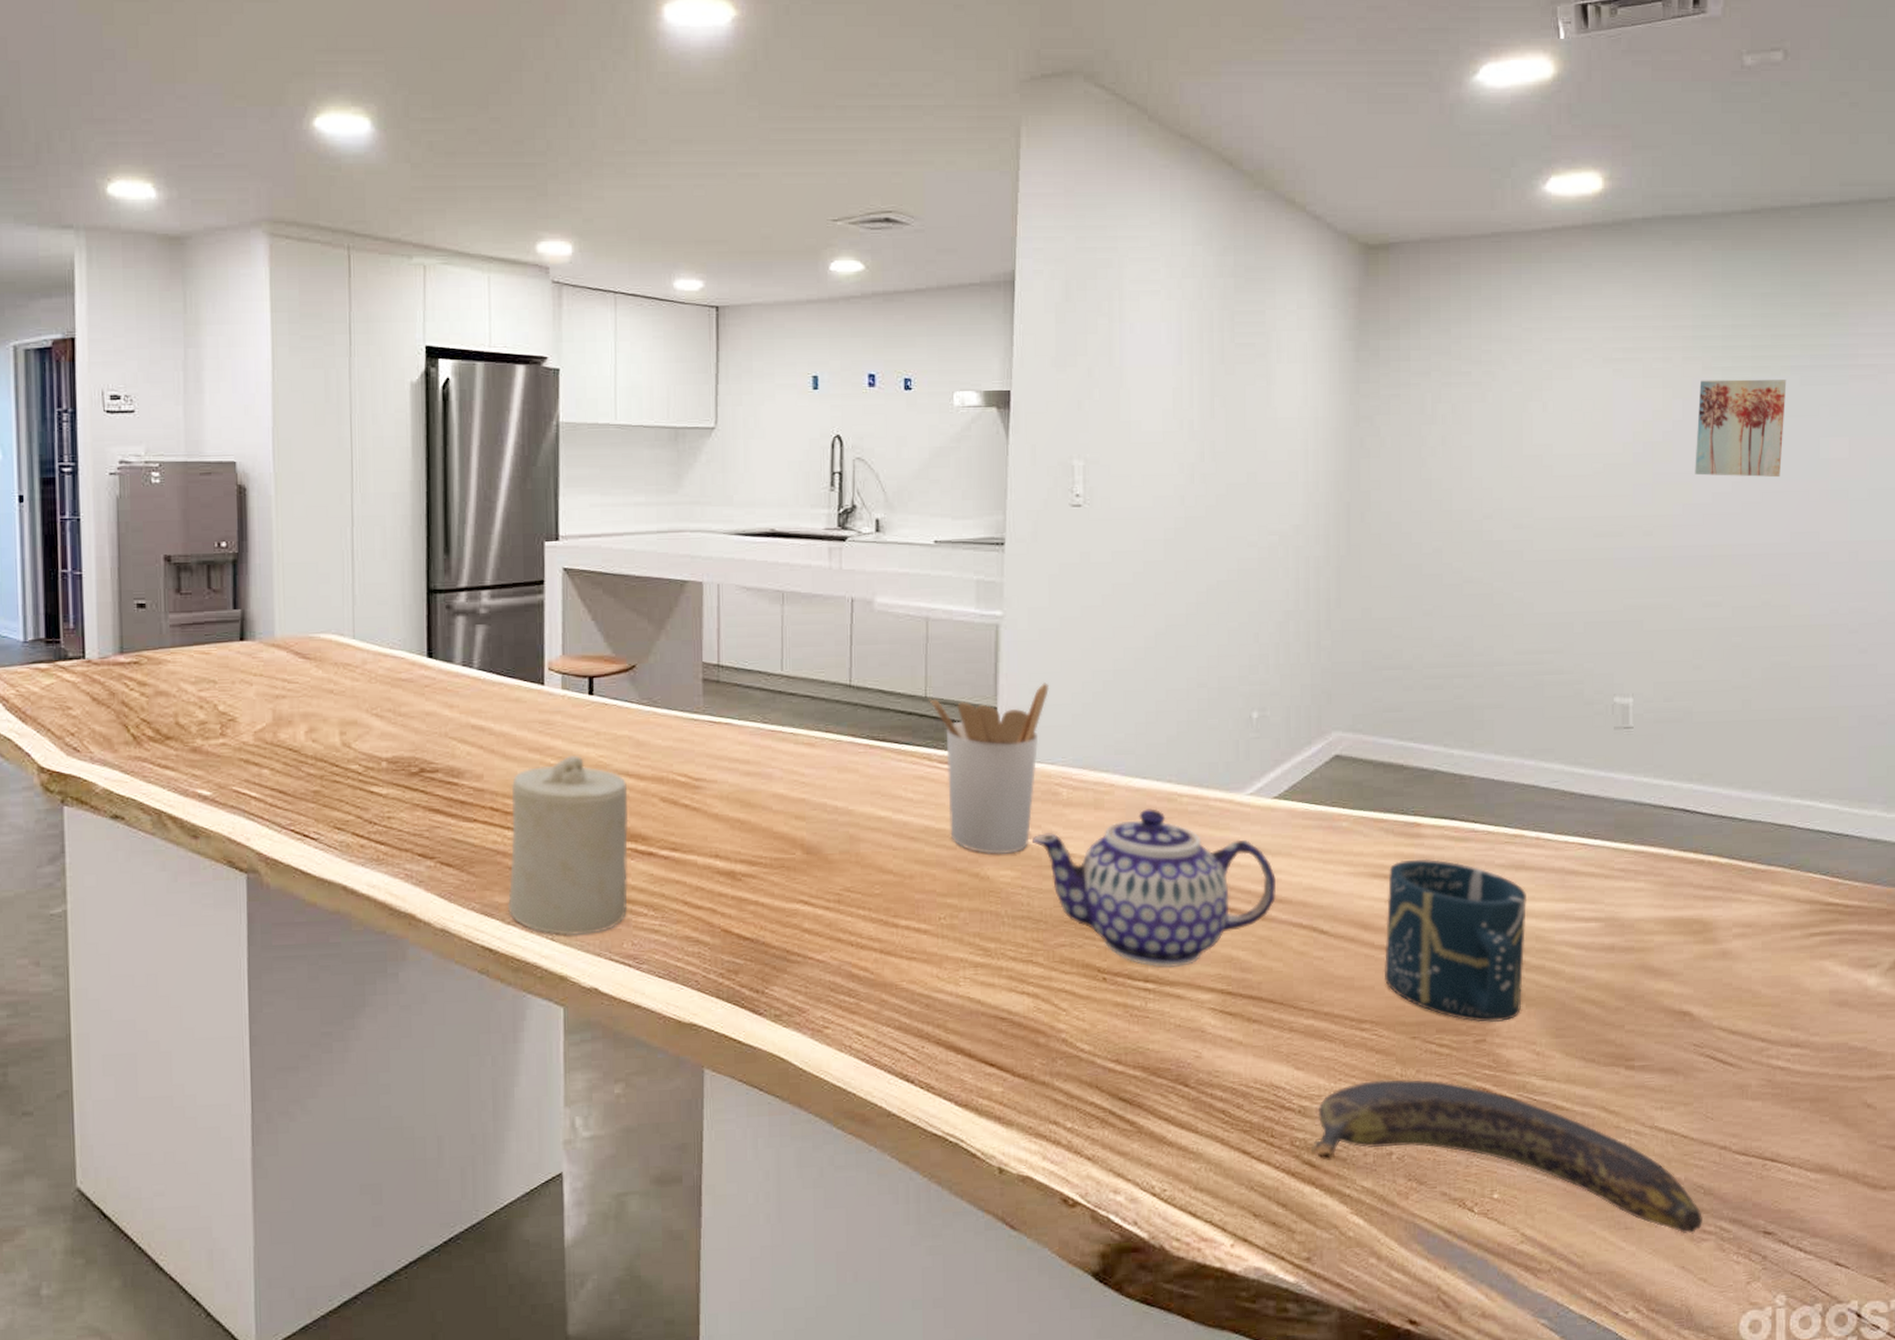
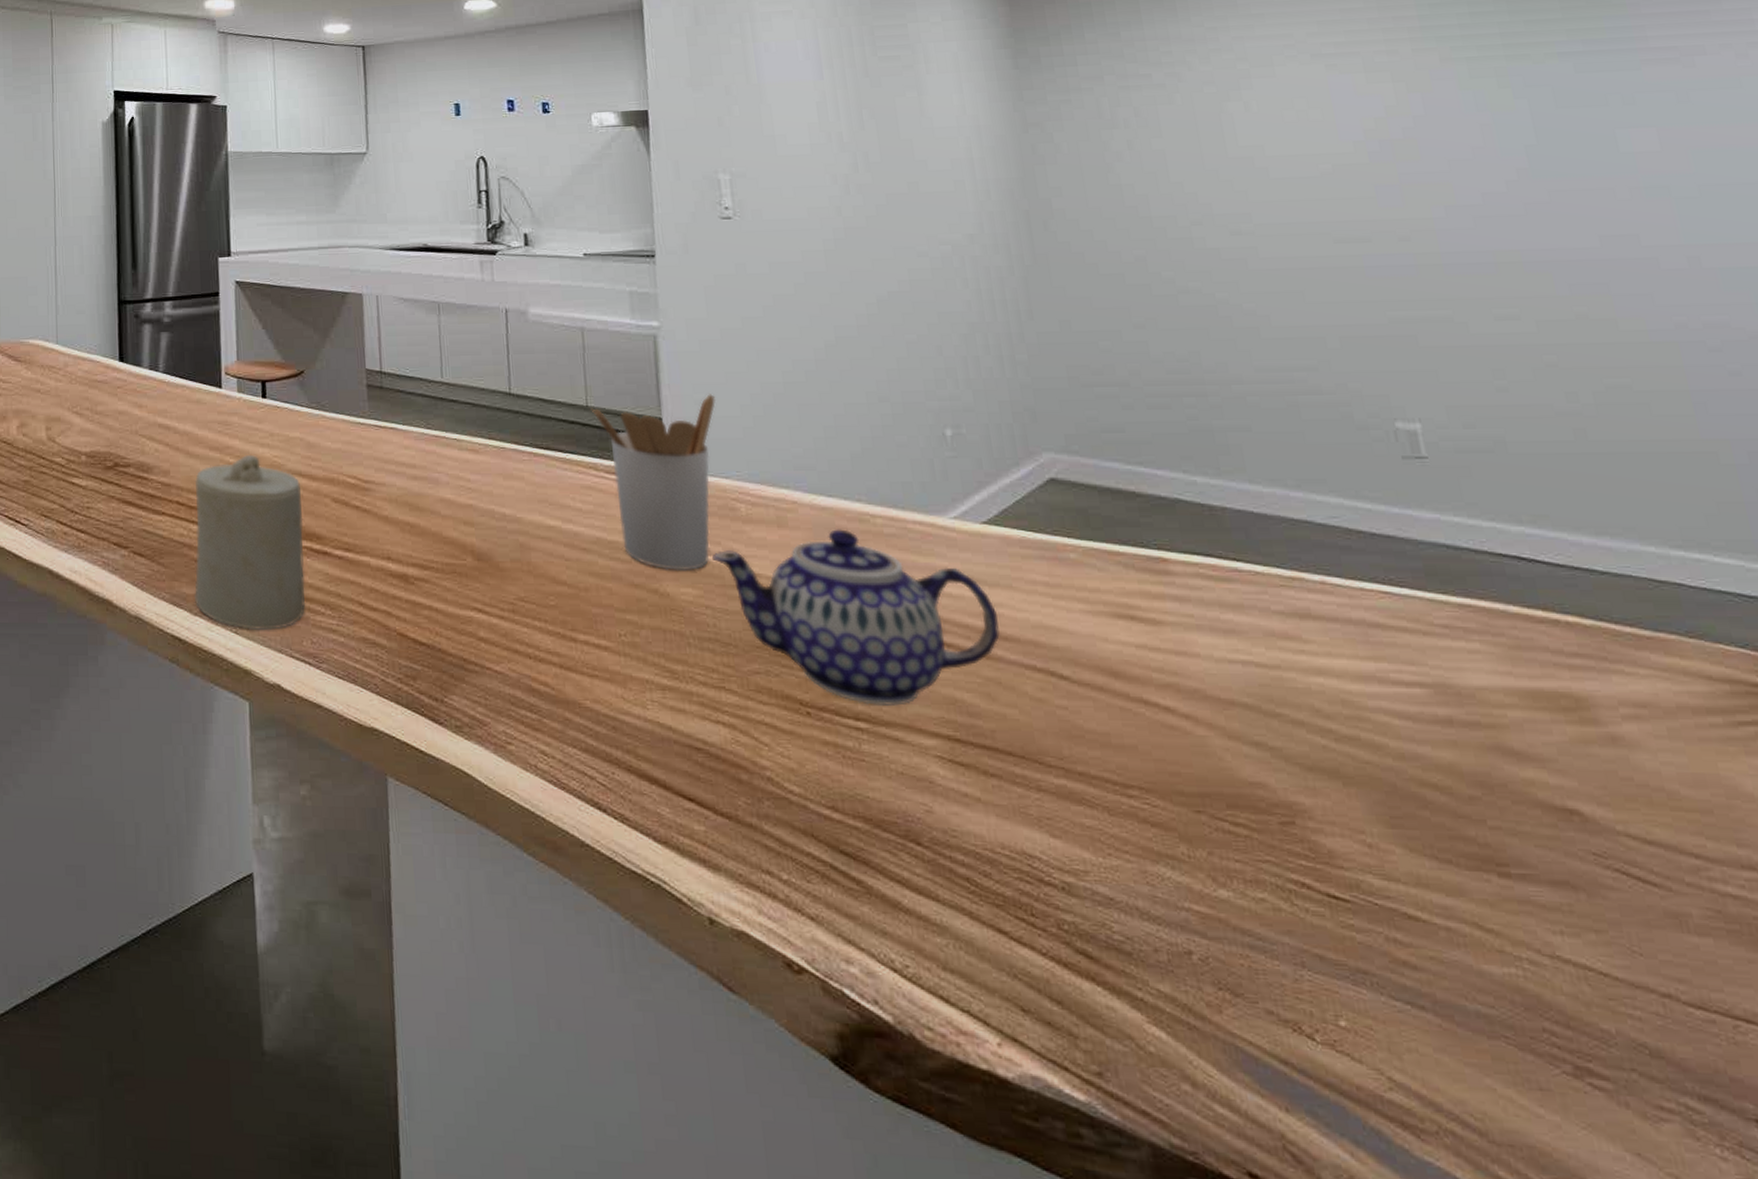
banana: present [1310,1079,1702,1234] -> none [1083,860,1657,1110]
cup: present [1384,858,1526,1023] -> none [1135,599,1337,801]
wall art: present [1695,379,1787,478] -> none [1439,68,1570,175]

